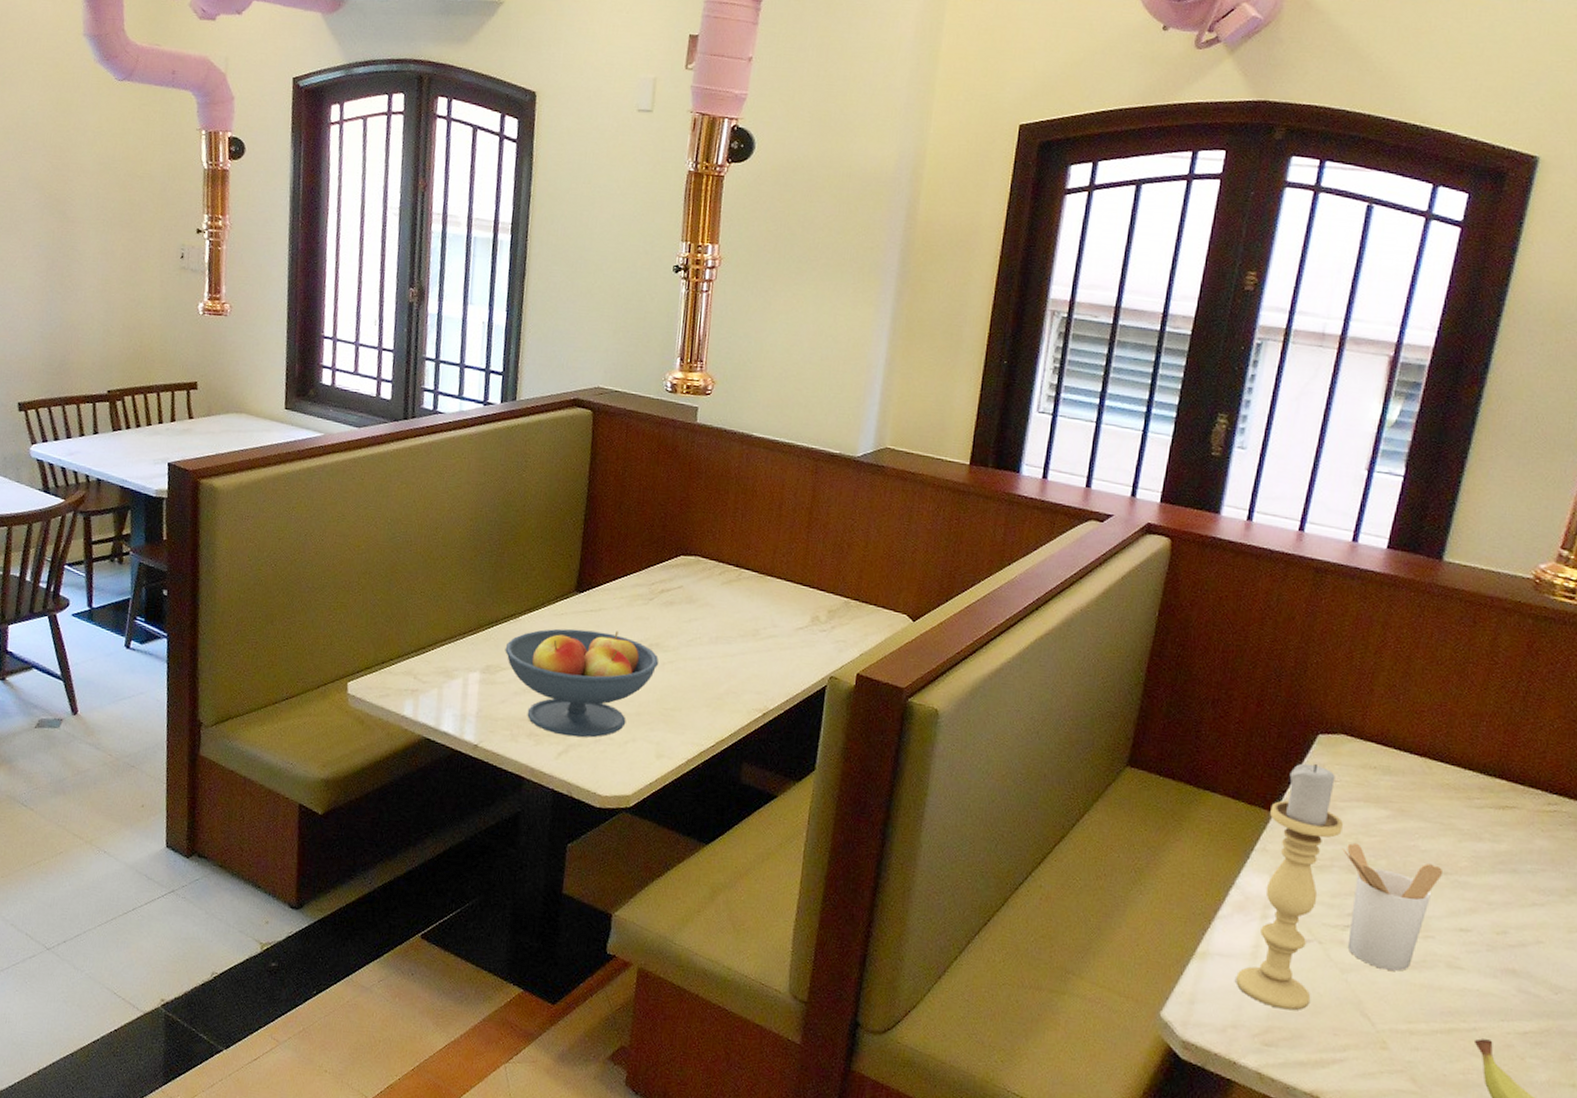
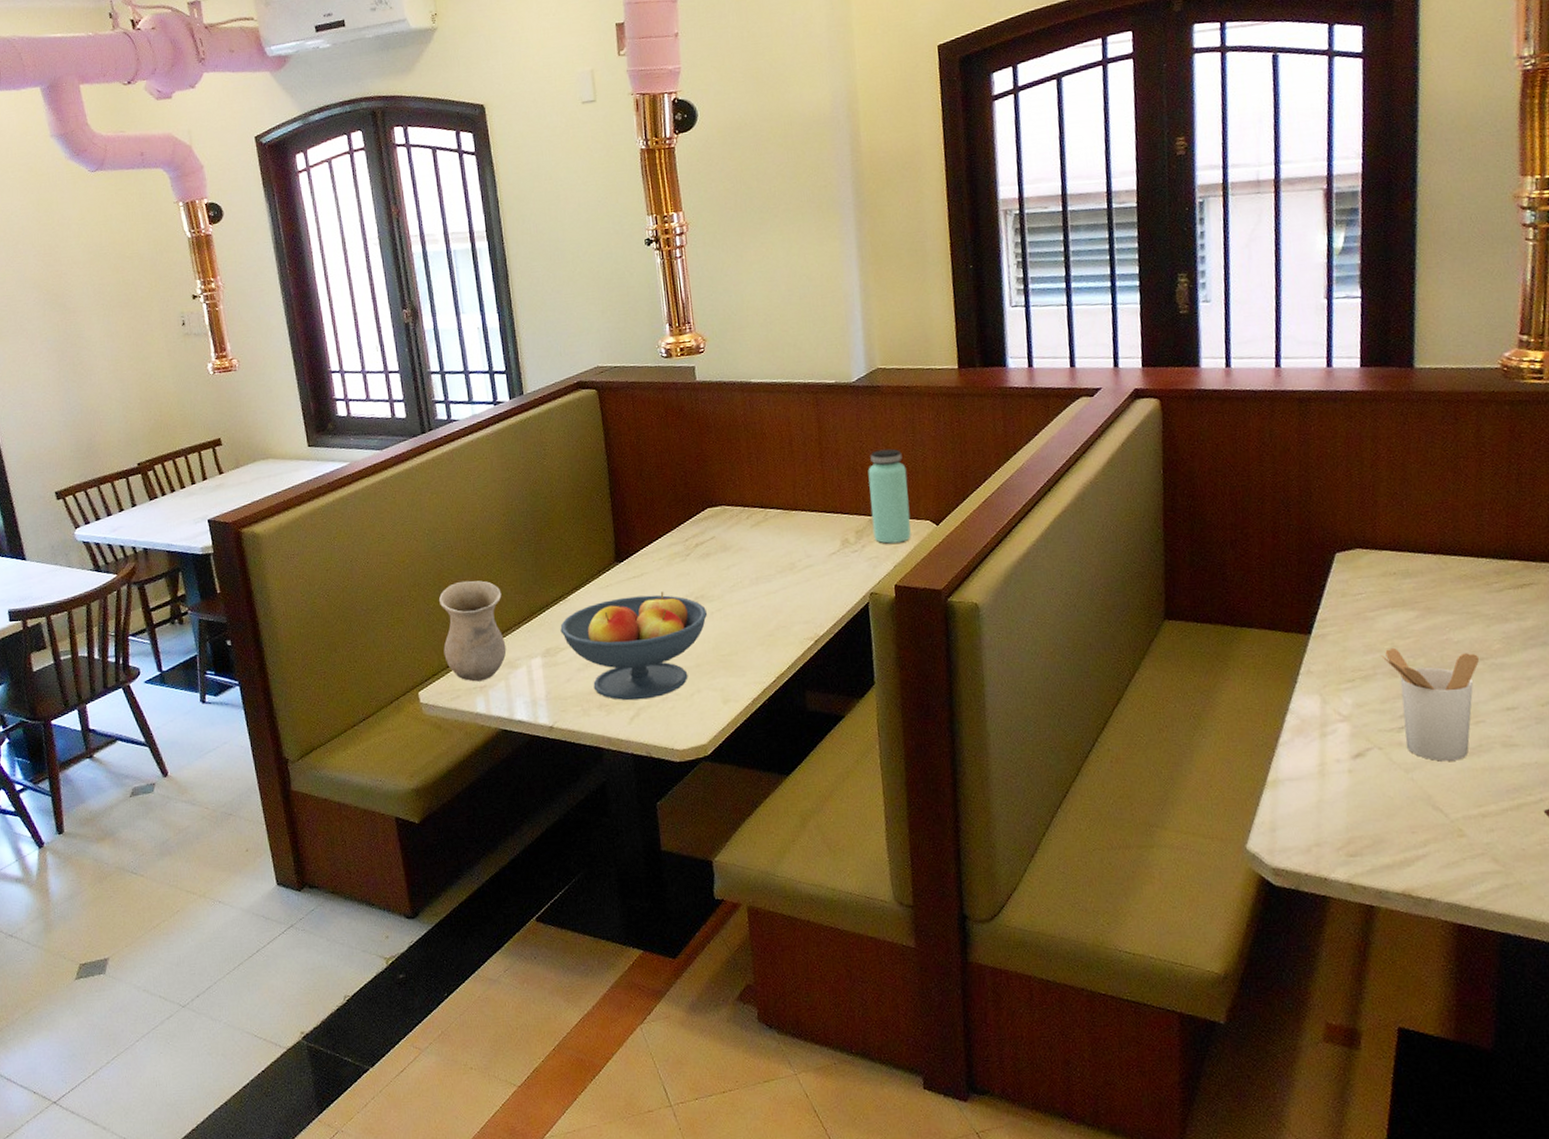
vase: none [381,578,453,685] -> present [438,580,507,682]
bottle: none [845,531,894,632] -> present [868,448,911,544]
candle holder: present [1236,763,1344,1011] -> none [1306,582,1384,819]

